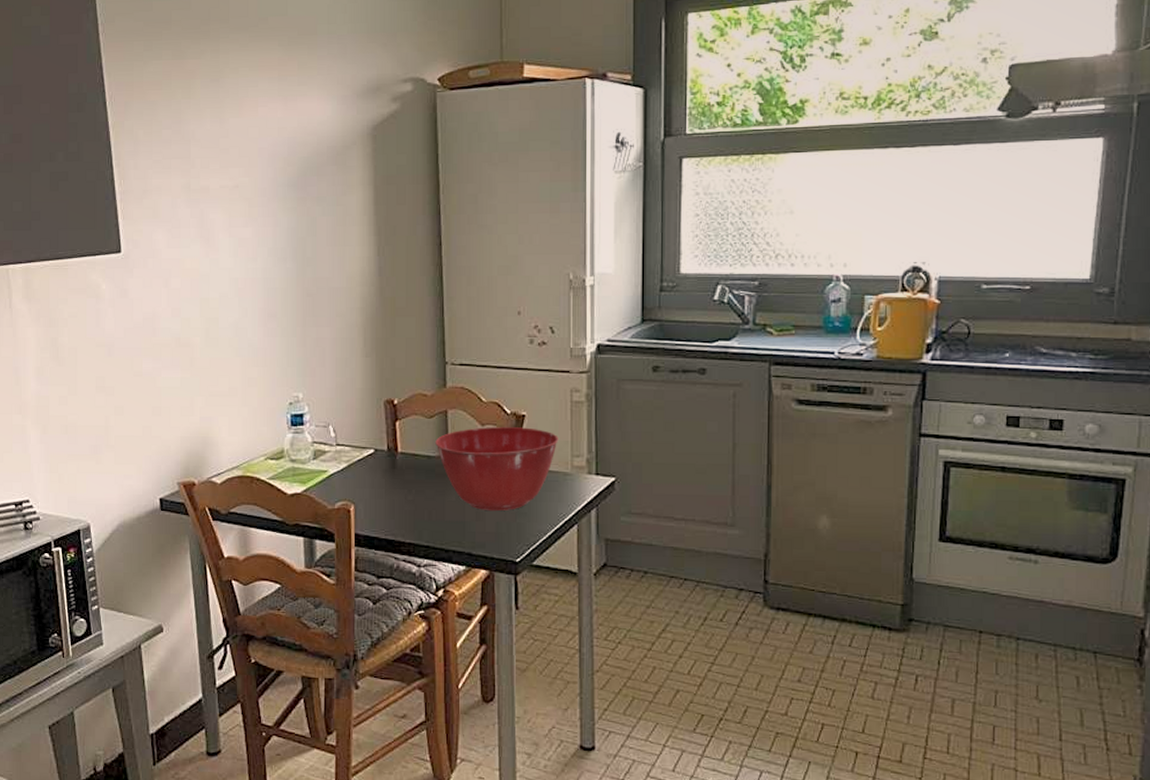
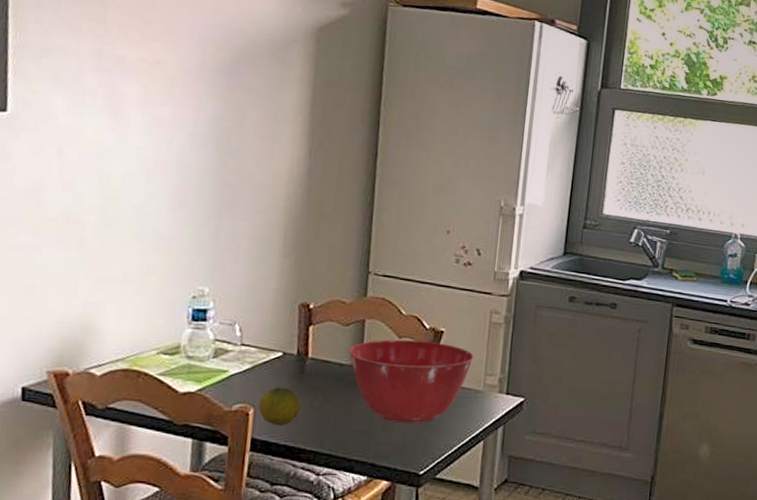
fruit: none [359,483,396,521] -> present [259,386,301,426]

